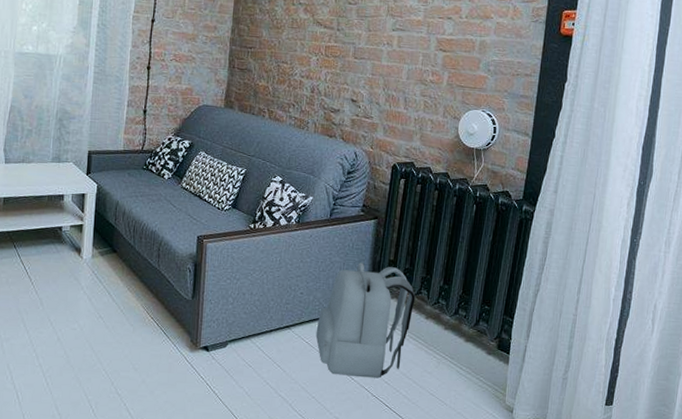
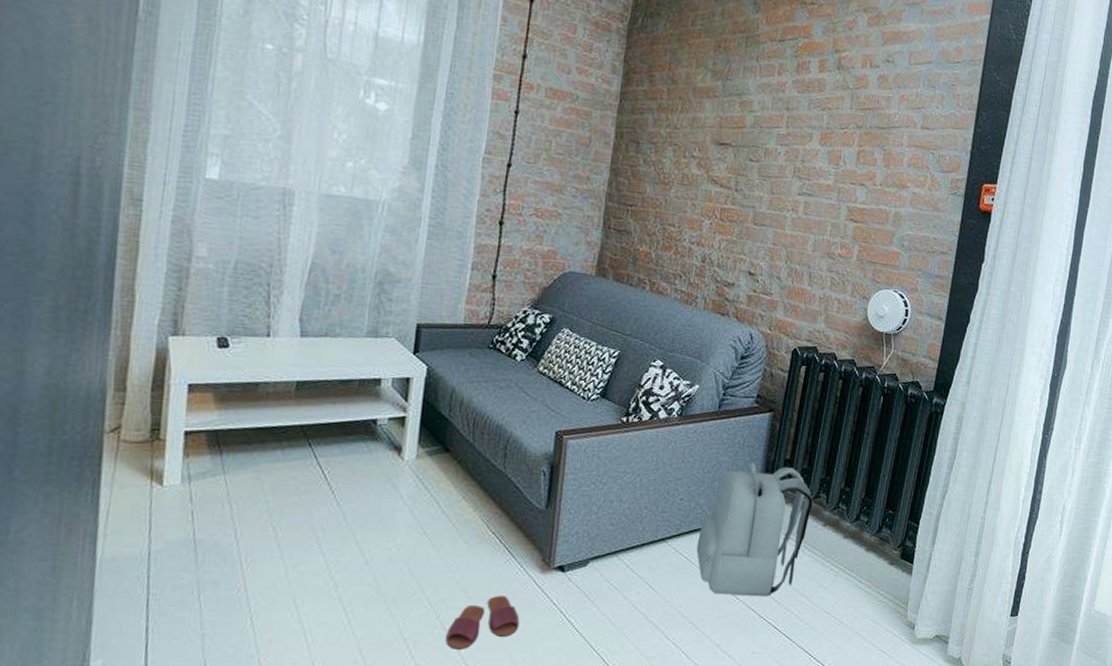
slippers: none [119,369,175,411] -> present [446,596,520,649]

